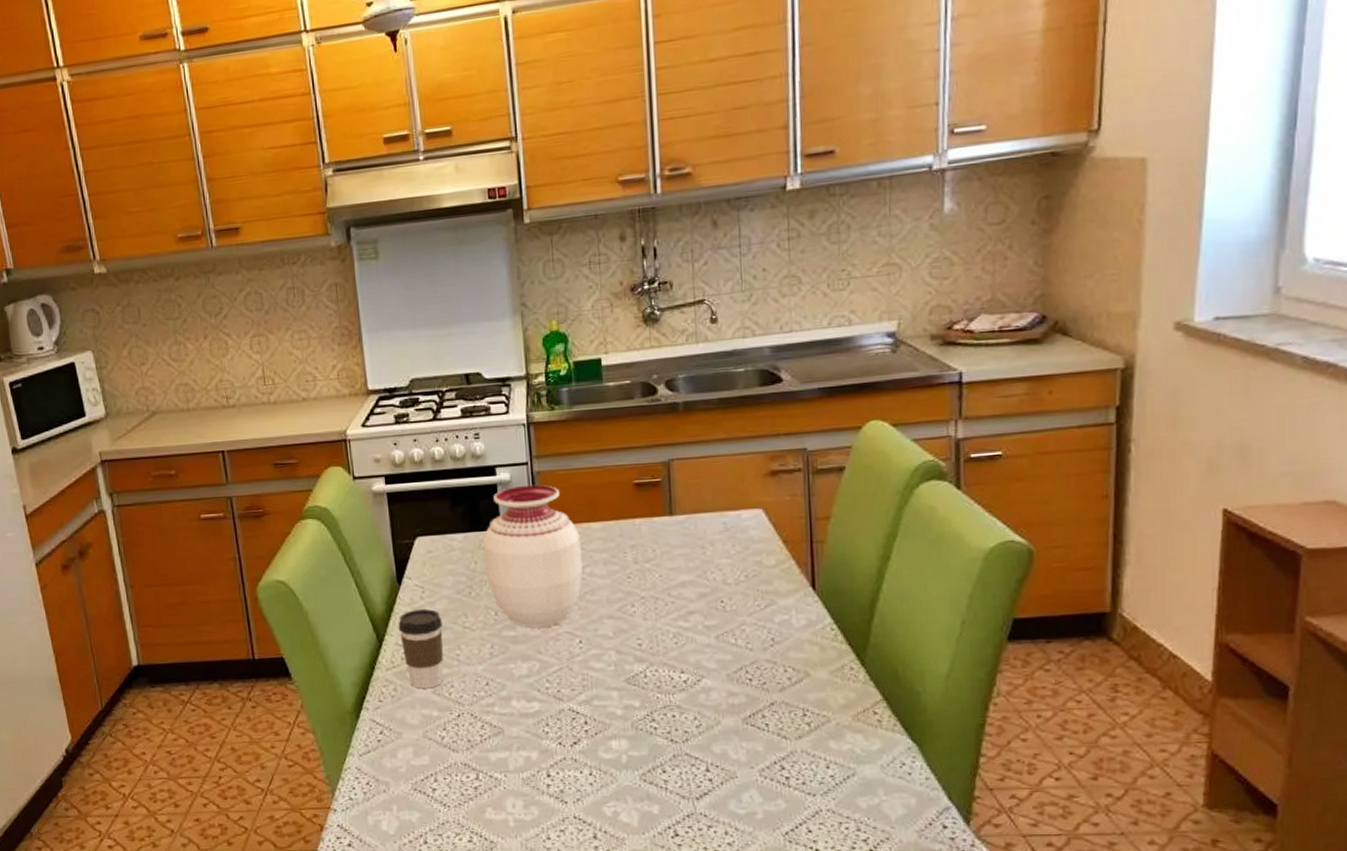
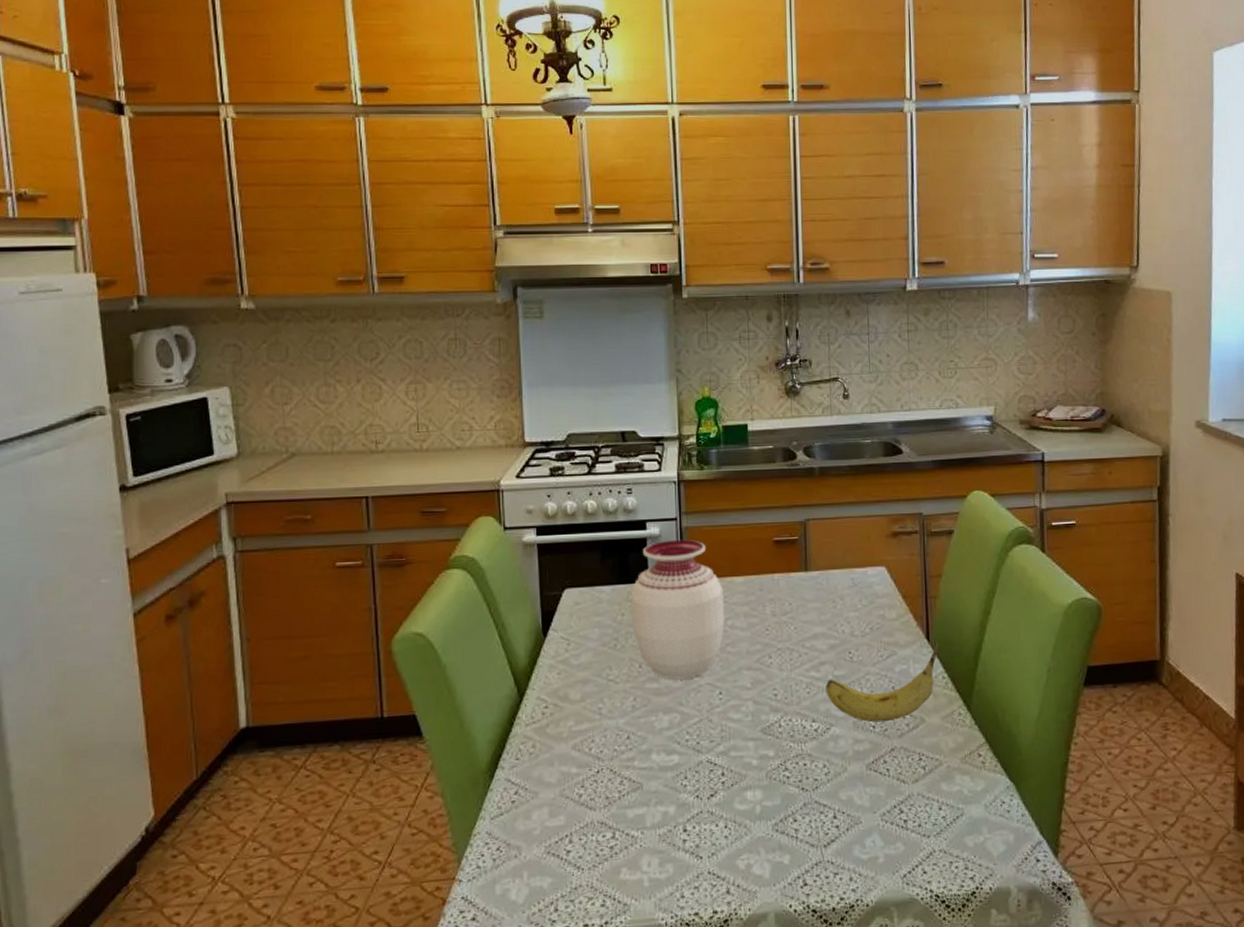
coffee cup: present [398,608,443,689] -> none [541,661,586,745]
fruit: none [695,591,826,675] -> present [825,643,939,723]

